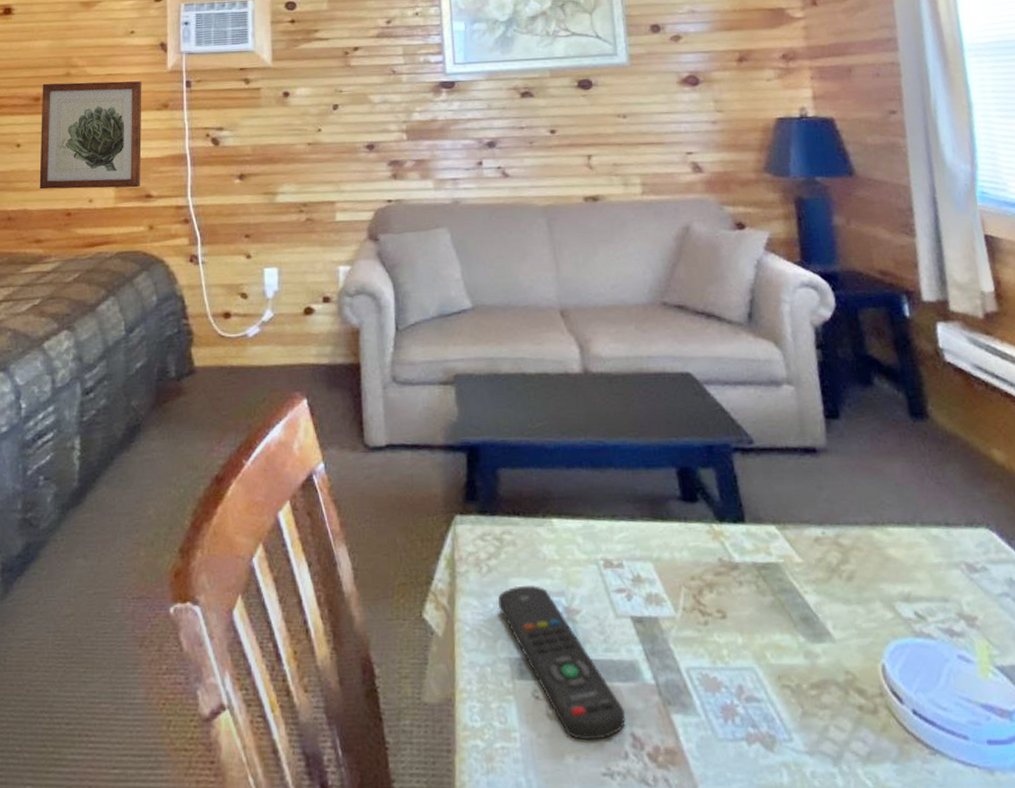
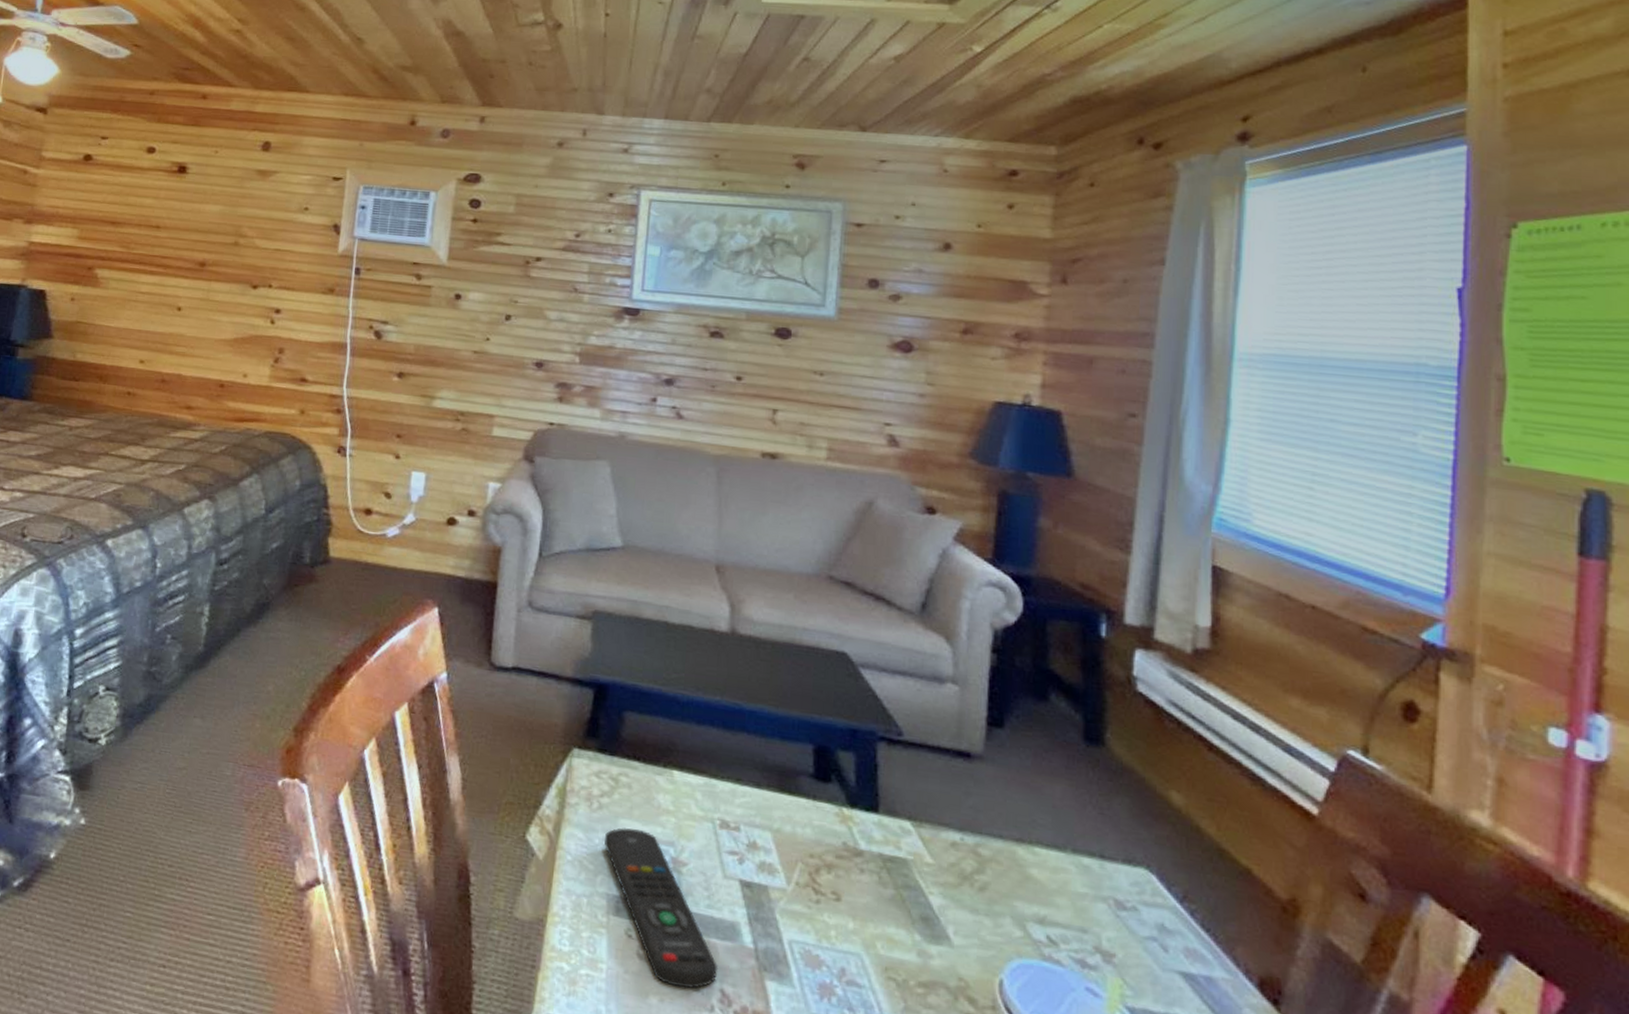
wall art: present [39,81,142,190] -> none [195,249,310,370]

